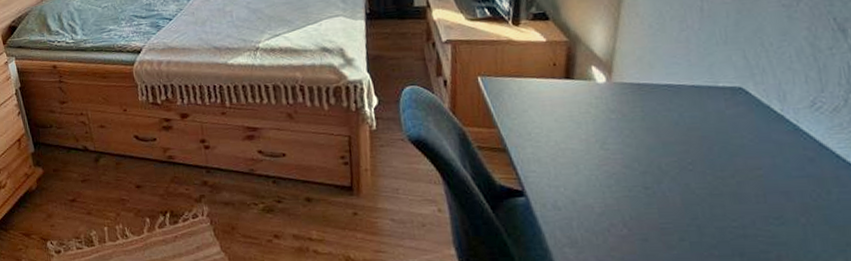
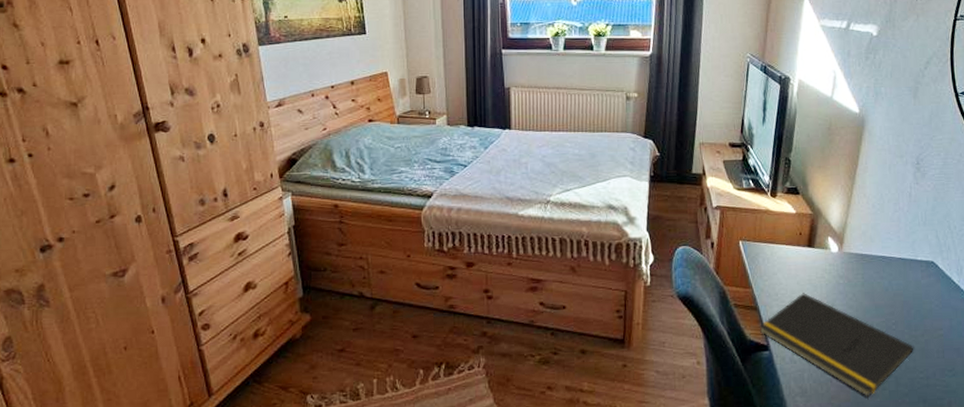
notepad: none [510,131,722,249] -> present [759,293,914,397]

